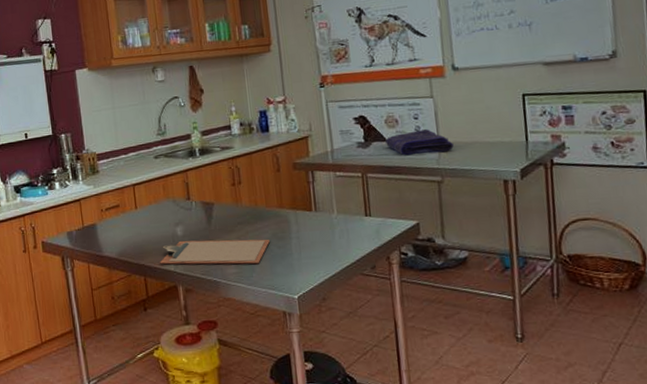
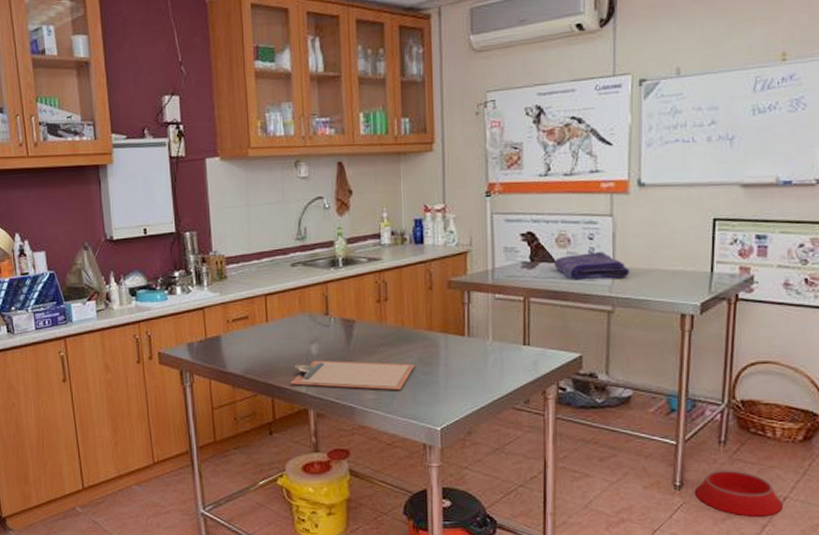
pet bowl: none [536,320,619,364] -> present [695,470,782,517]

